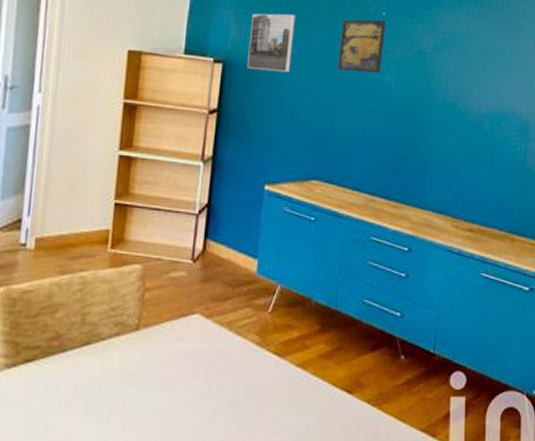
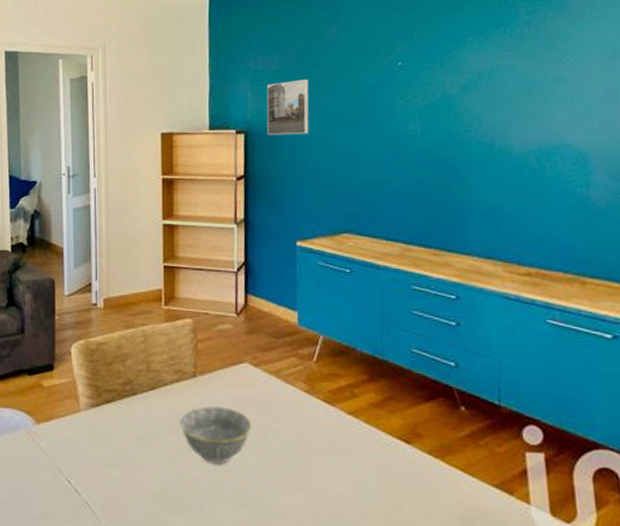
bowl: none [114,363,197,426] -> present [180,406,252,464]
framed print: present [337,19,386,74] -> none [356,70,404,126]

